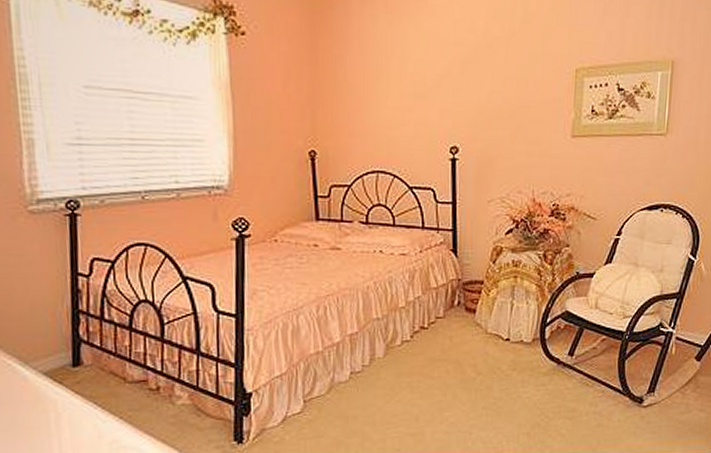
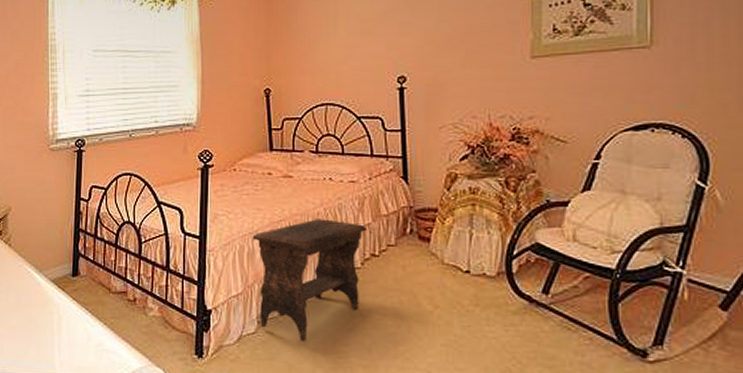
footstool: none [296,293,416,417] -> present [252,219,366,342]

